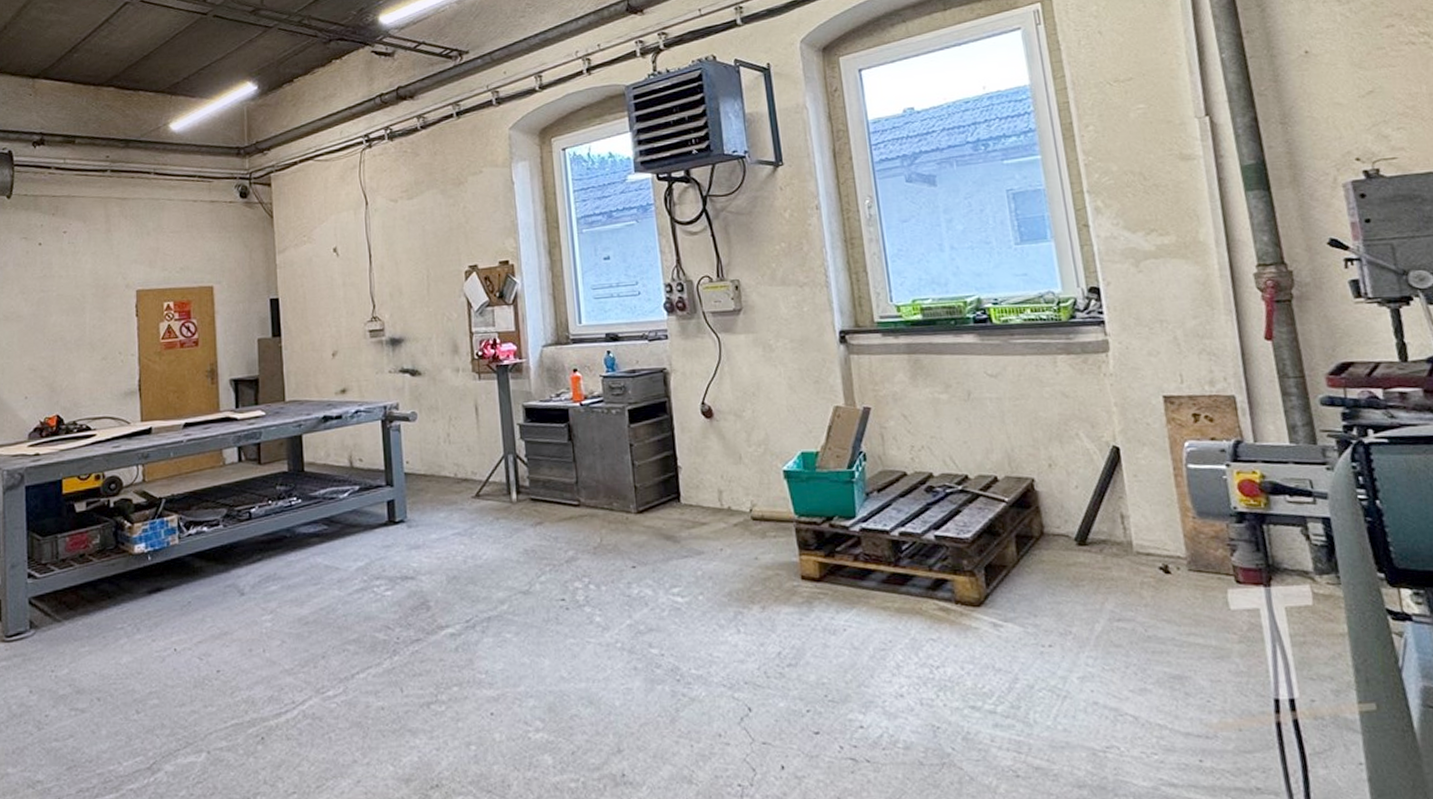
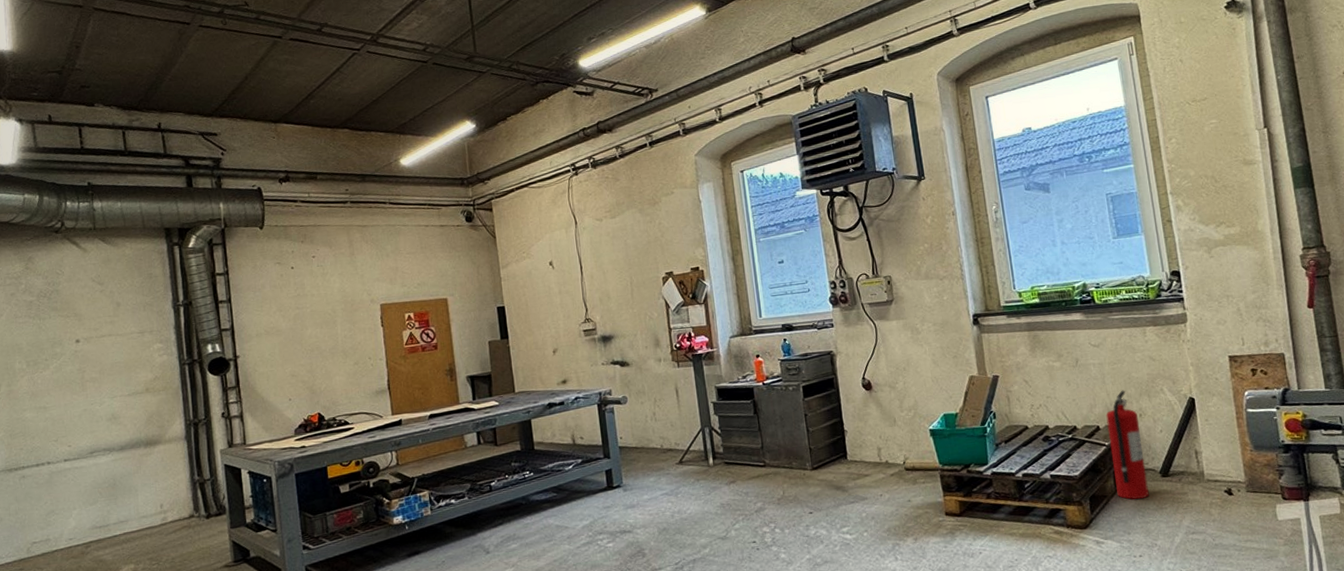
fire extinguisher: none [1005,432,1061,572] -> present [1106,390,1149,500]

